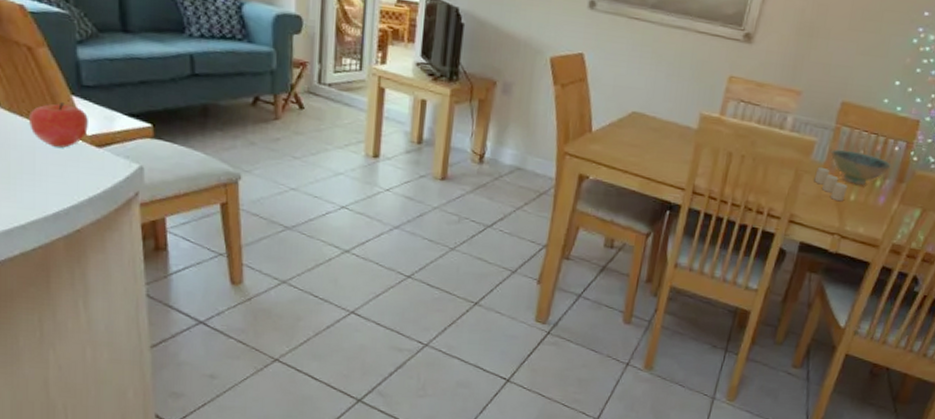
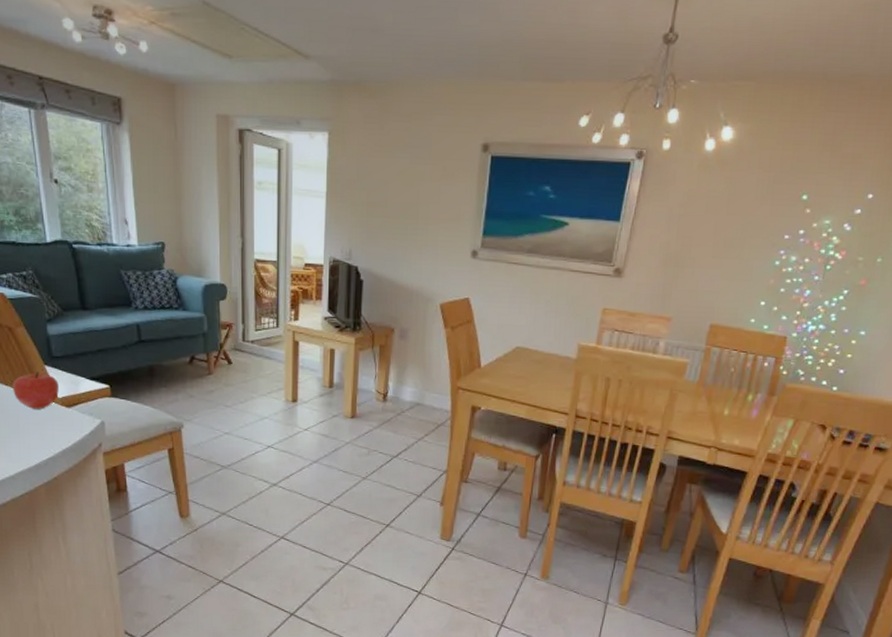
candle: present [814,166,848,202] -> none [688,385,722,417]
bowl: present [830,150,892,185] -> none [702,369,763,400]

